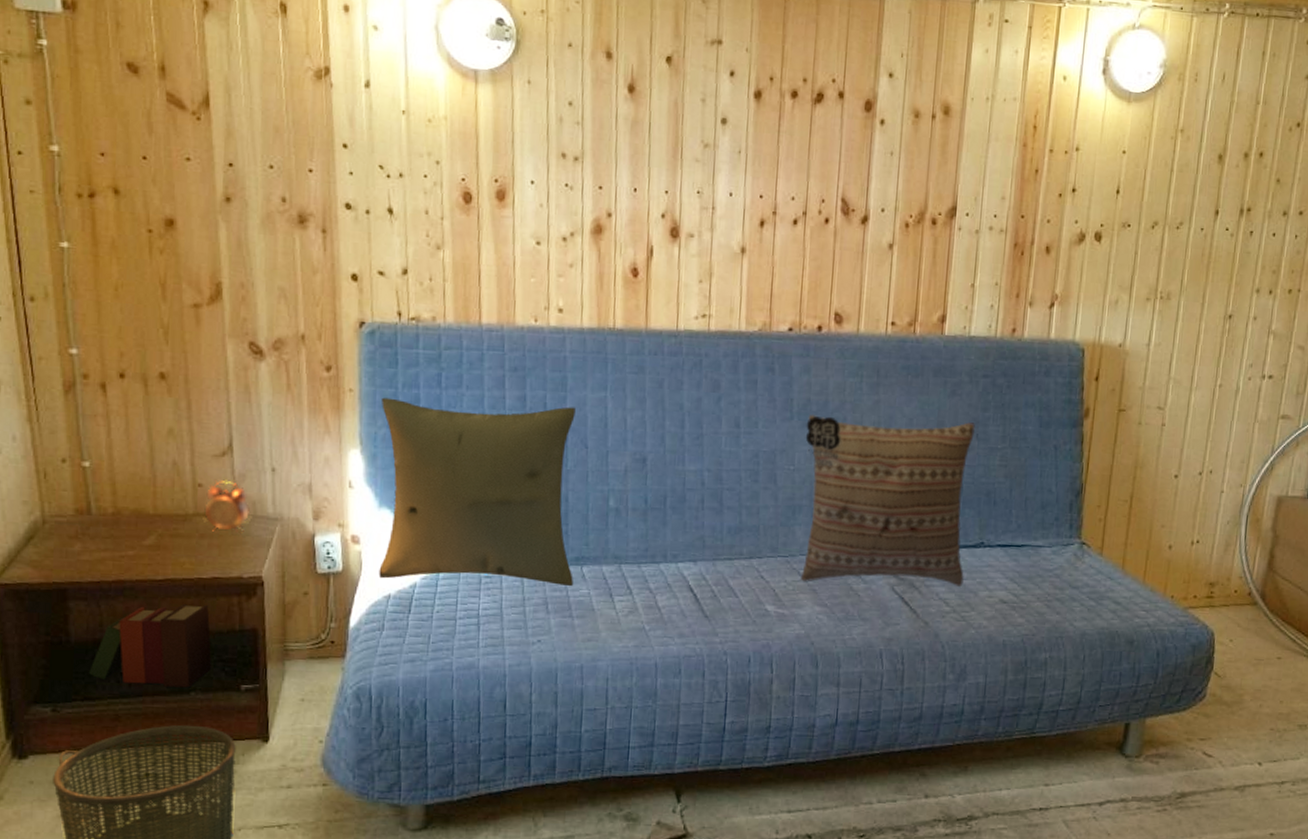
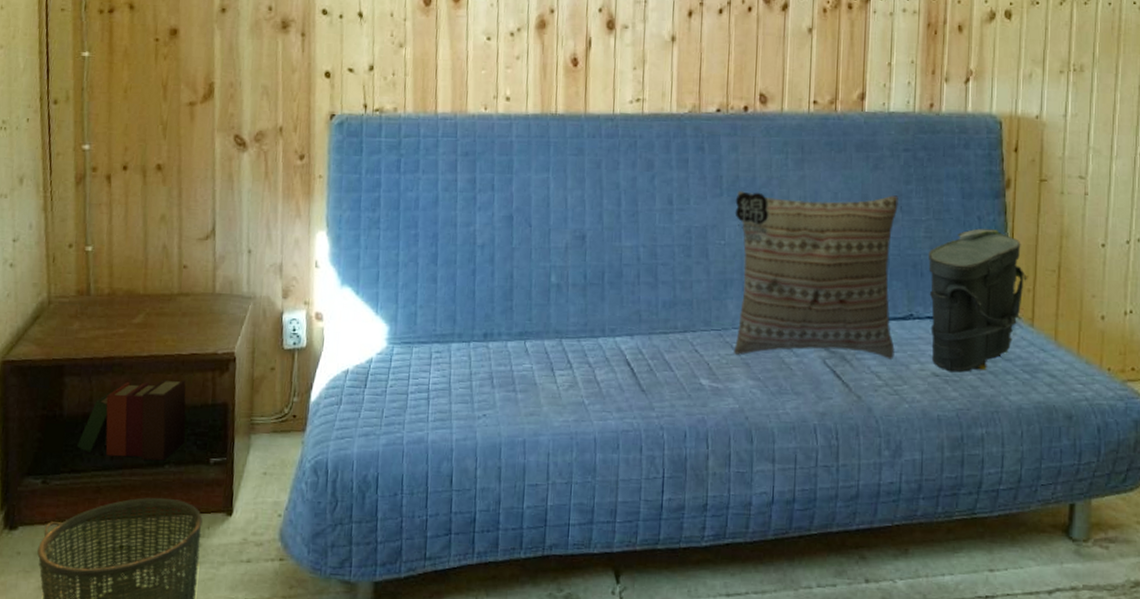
alarm clock: present [204,480,250,533] -> none [187,261,227,311]
cushion: present [378,397,575,587] -> none [338,182,520,362]
bag: none [1000,457,1099,600] -> present [928,228,1027,374]

